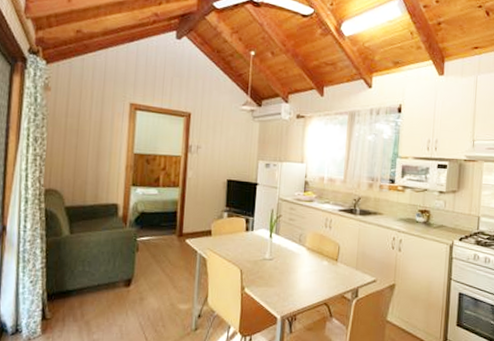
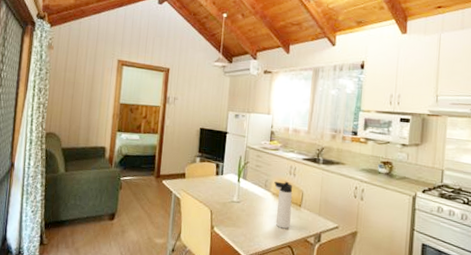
thermos bottle: none [309,234,329,286] -> present [274,181,293,229]

